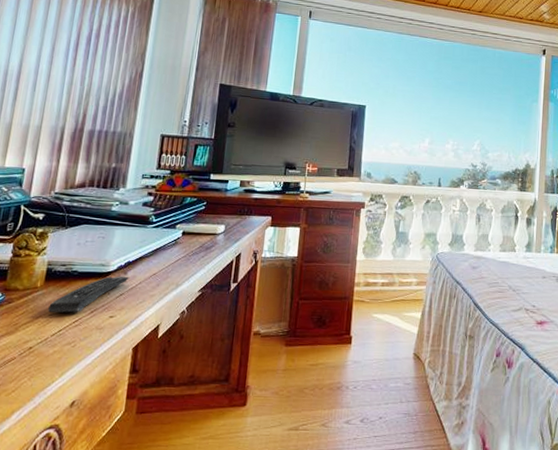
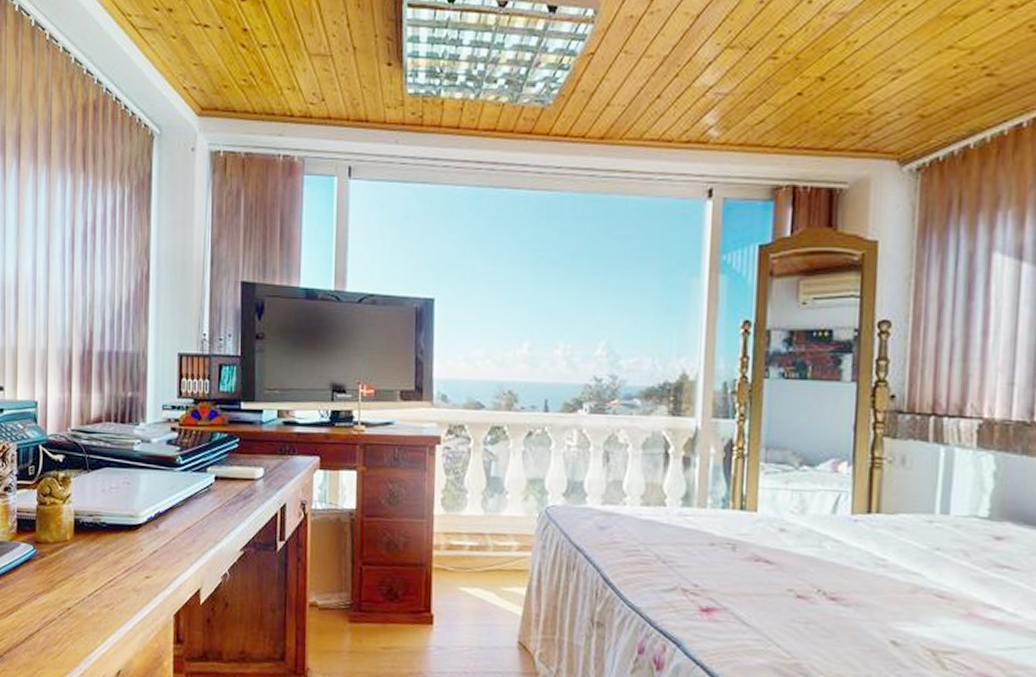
remote control: present [48,276,129,313] -> none [81,529,161,571]

